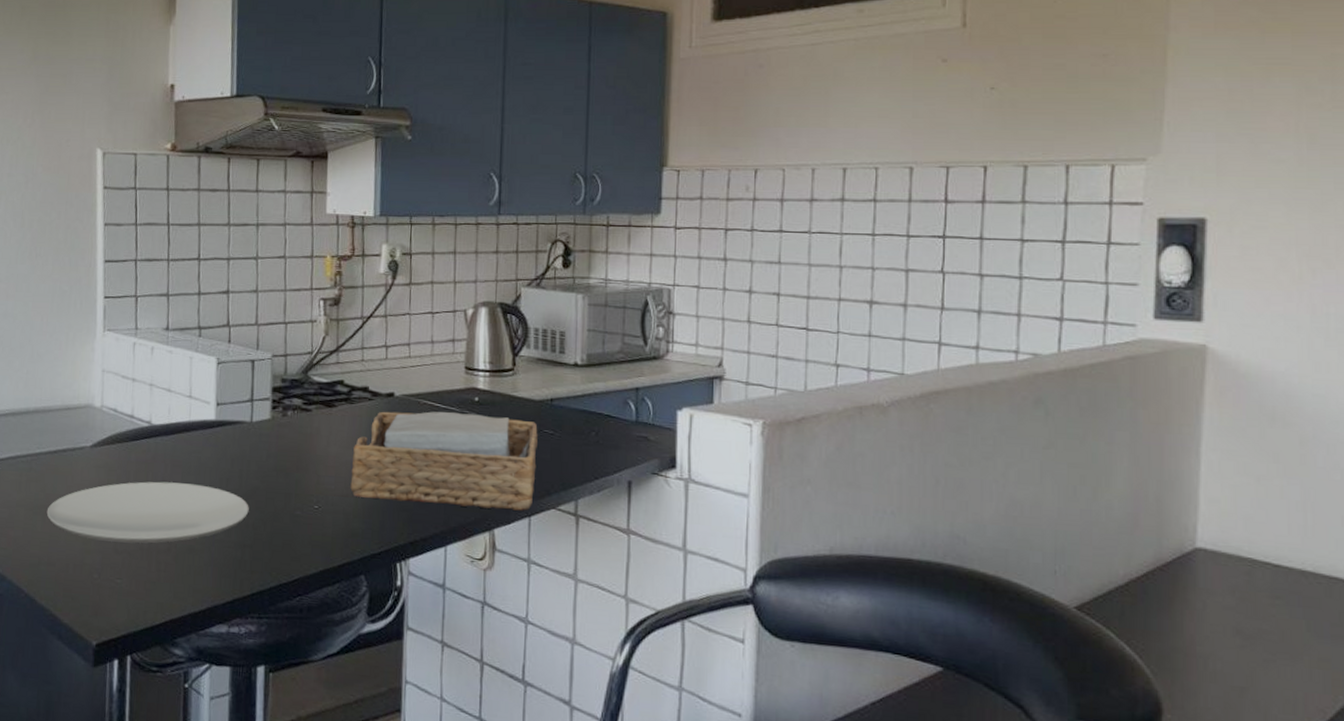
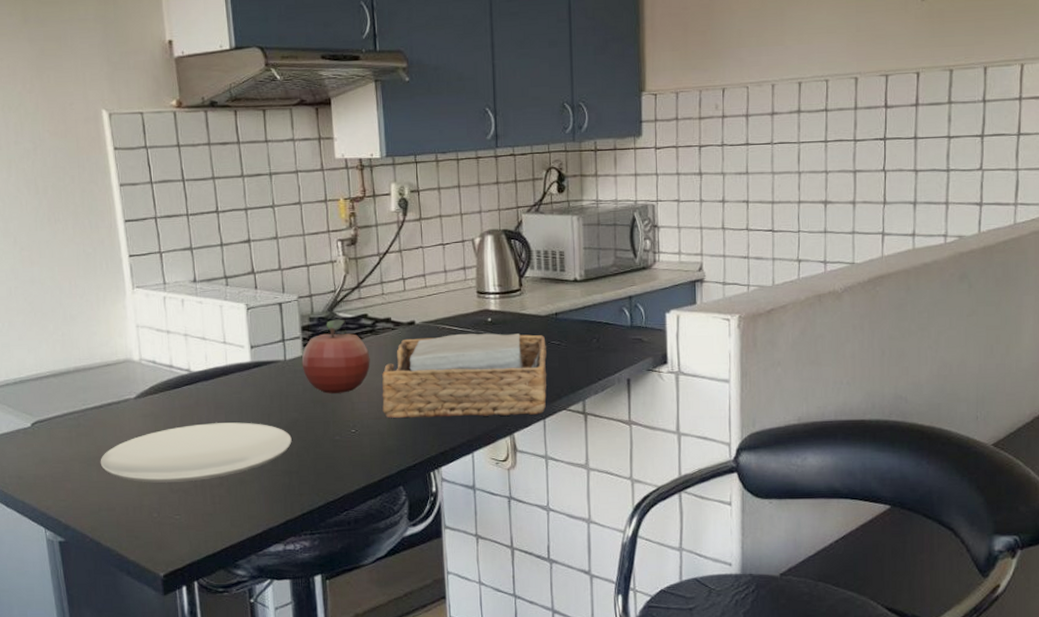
fruit: none [268,383,342,464] -> present [301,319,370,394]

